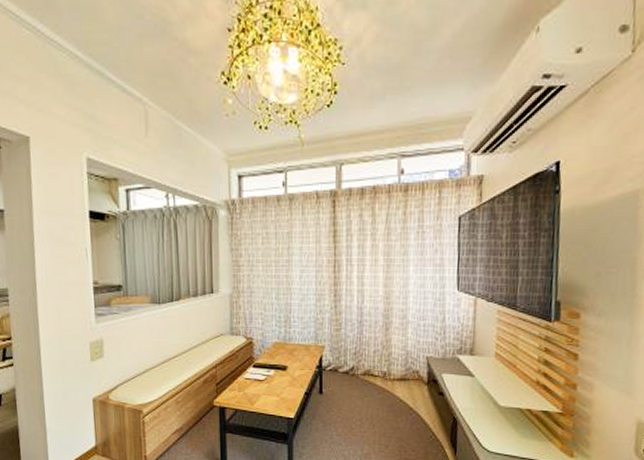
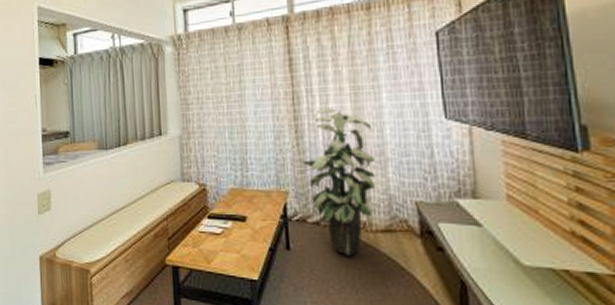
indoor plant: none [337,277,398,399] -> present [301,108,376,256]

